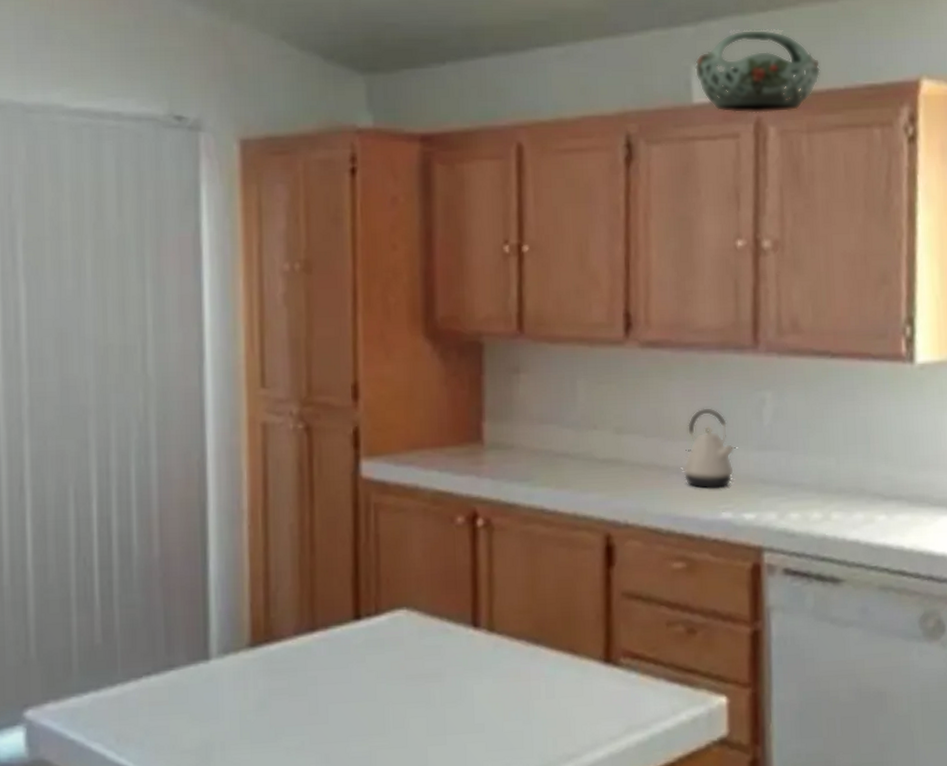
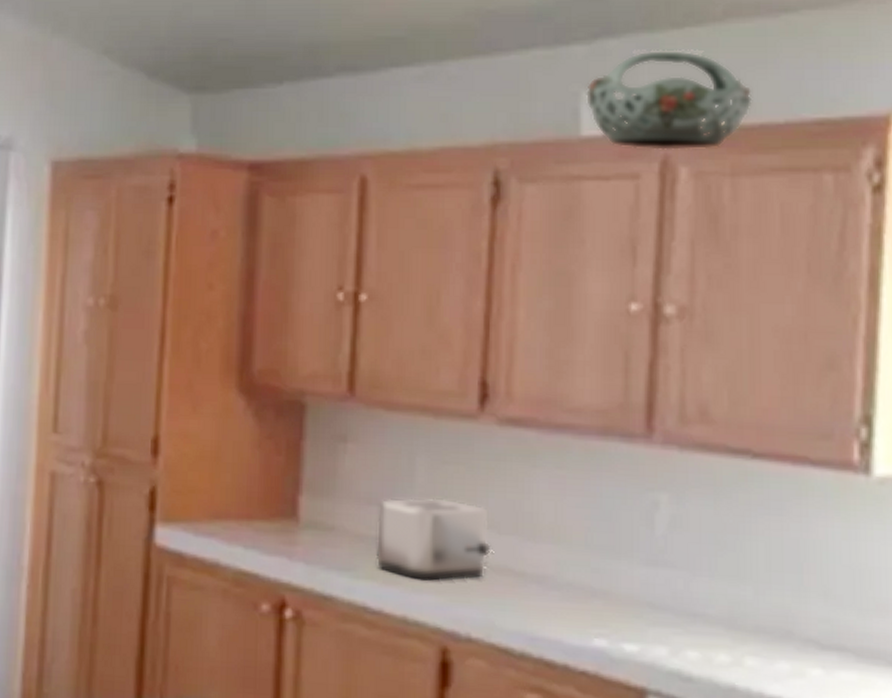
toaster: none [548,412,641,483] -> present [375,497,491,582]
kettle: present [683,408,735,489] -> none [545,505,615,608]

